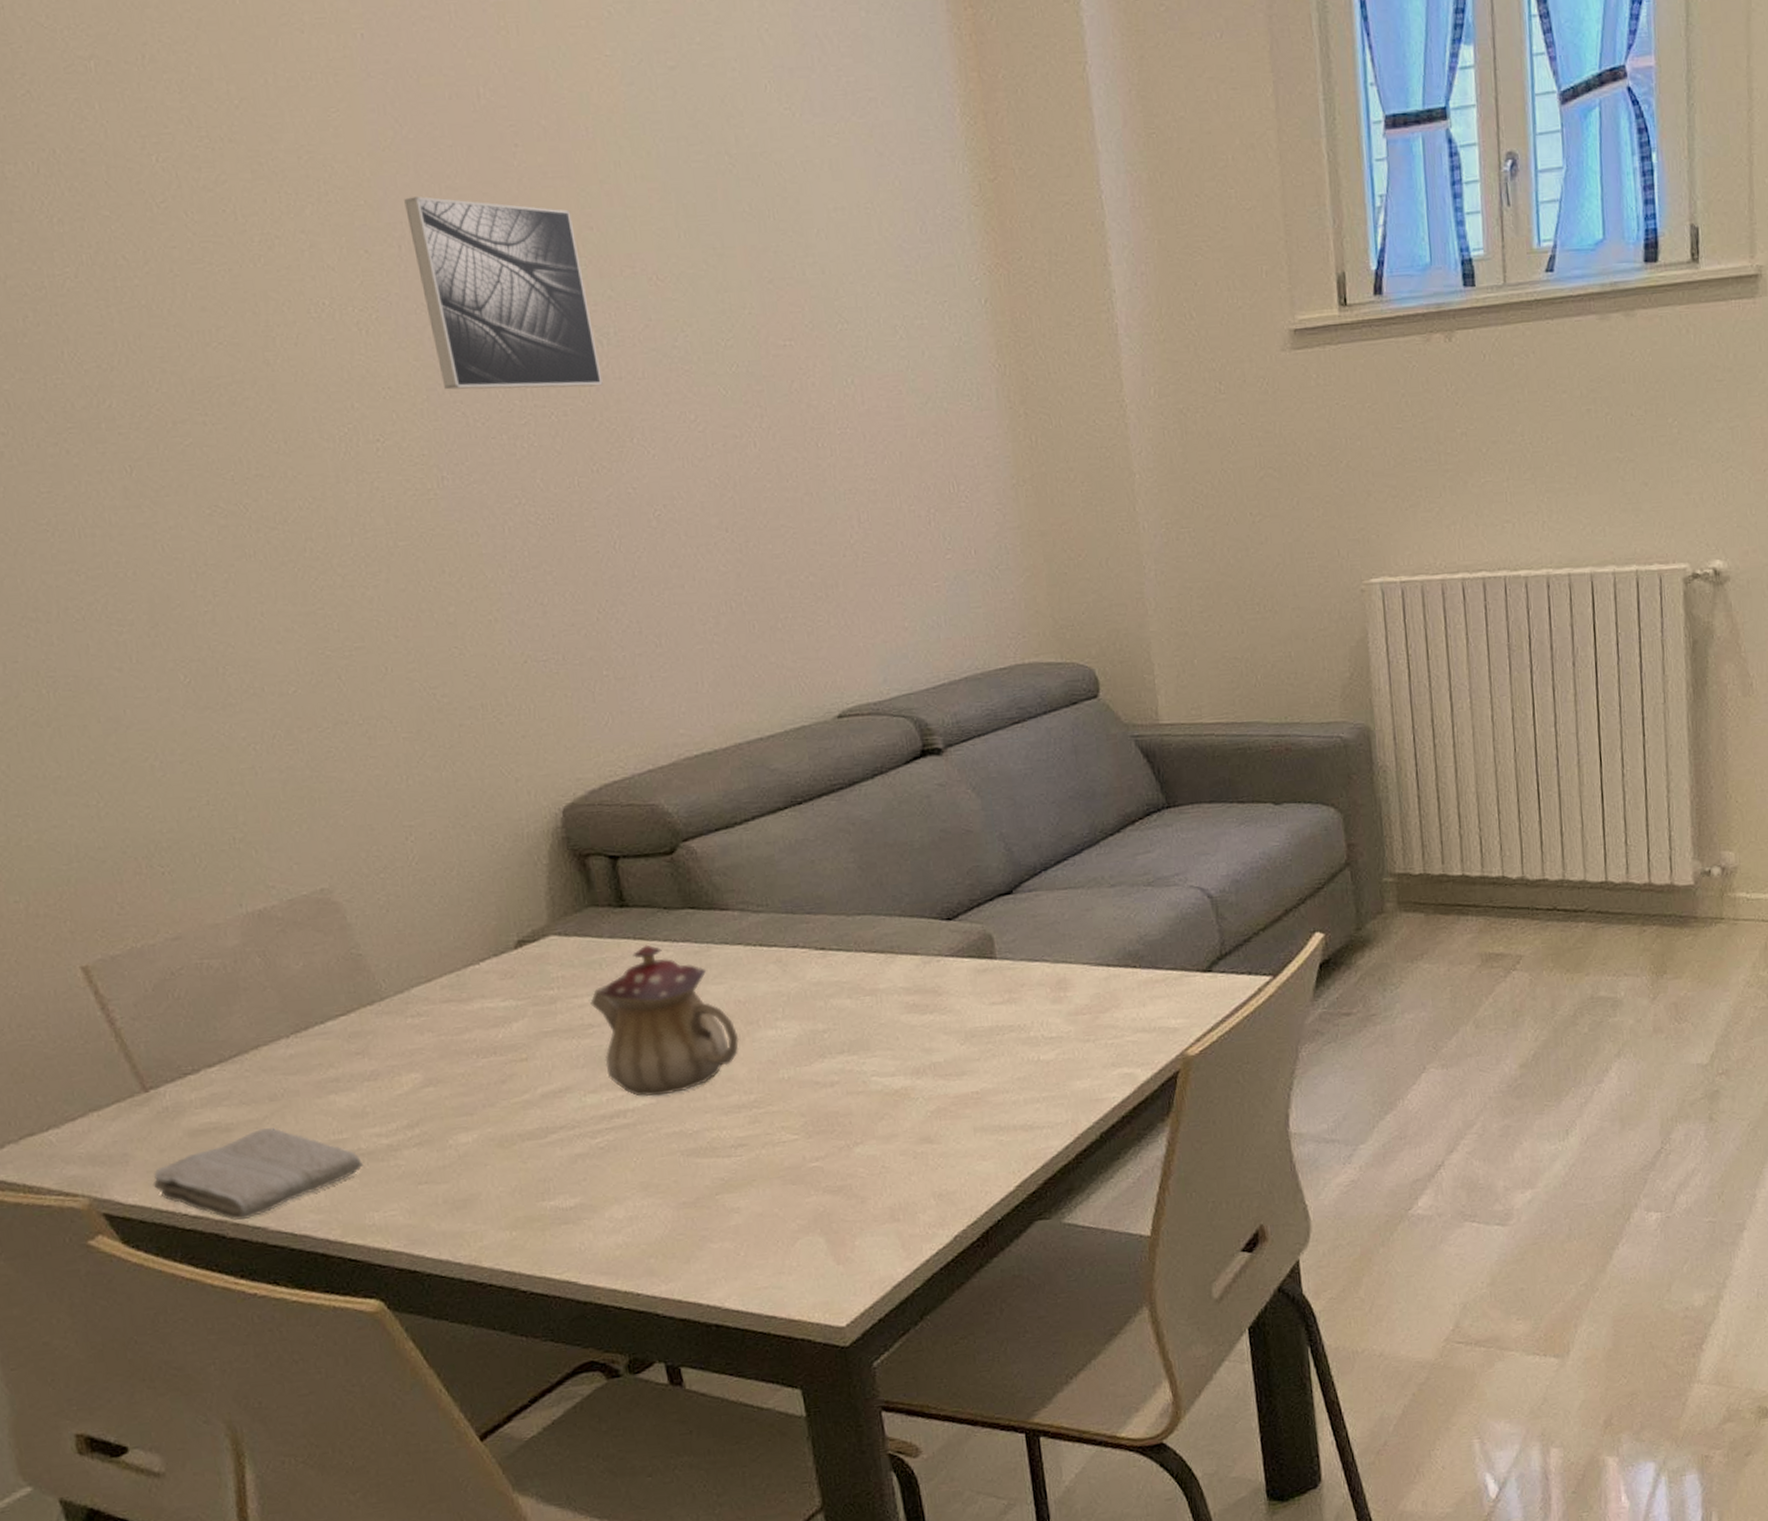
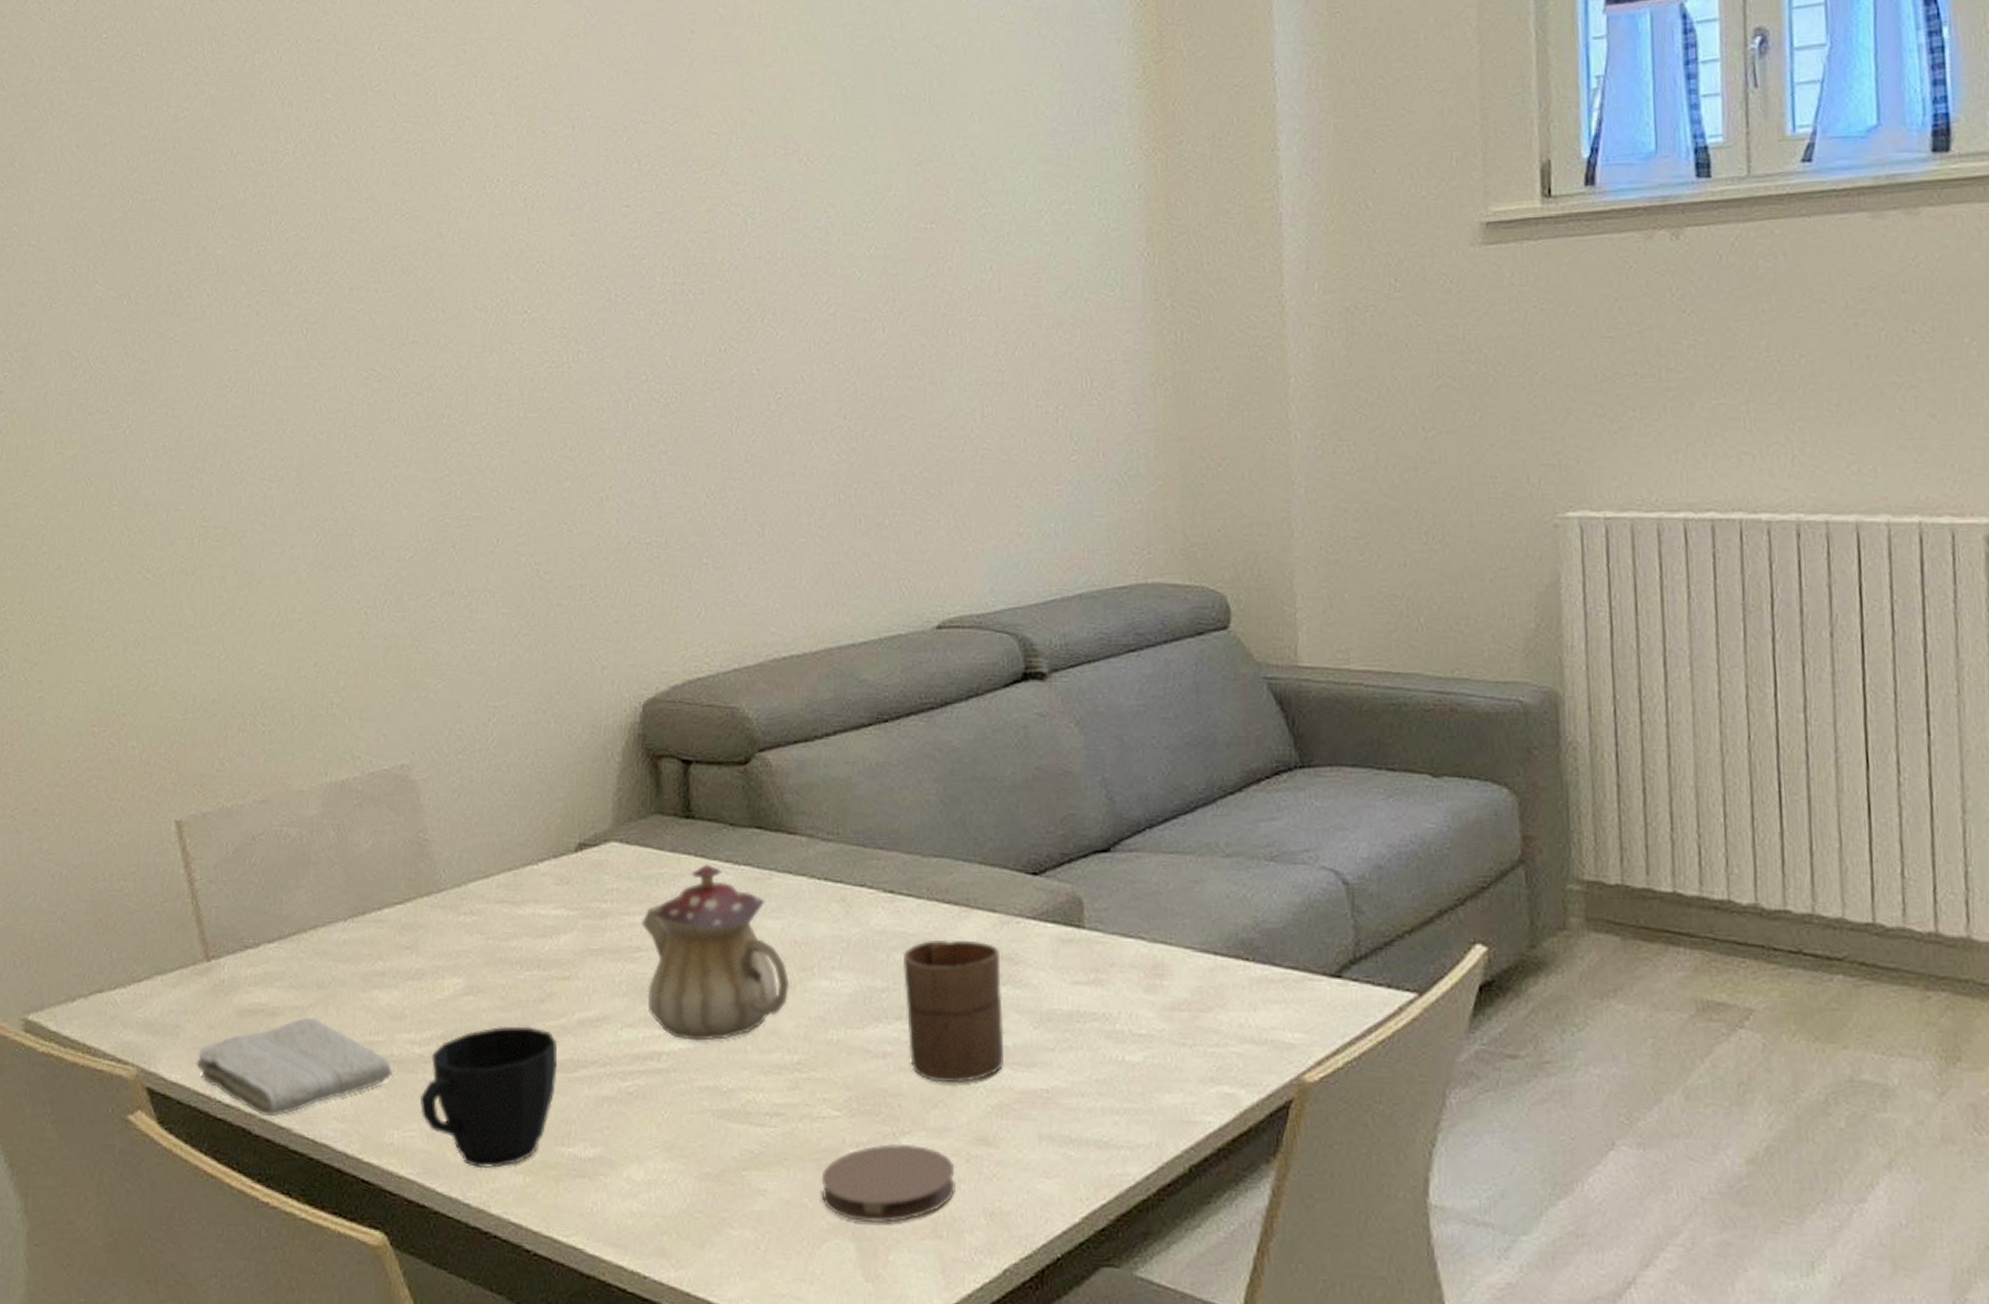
cup: none [394,1105,529,1232] -> present [419,1025,558,1169]
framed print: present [404,196,603,390] -> none [584,80,742,266]
coaster: none [787,1151,907,1219] -> present [821,1143,955,1223]
cup: none [838,980,937,1100] -> present [902,939,1005,1083]

